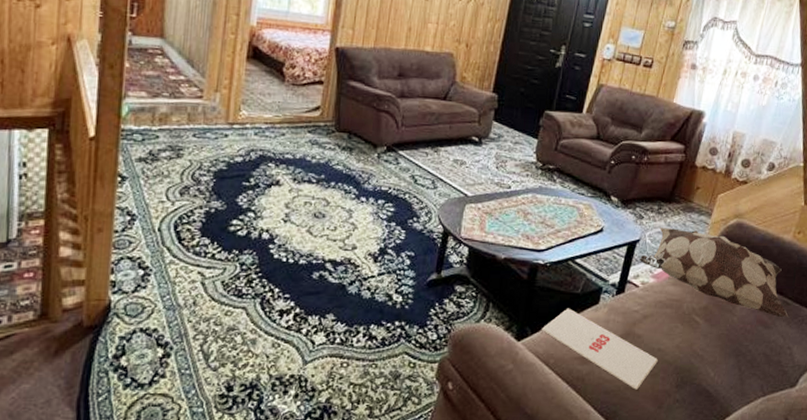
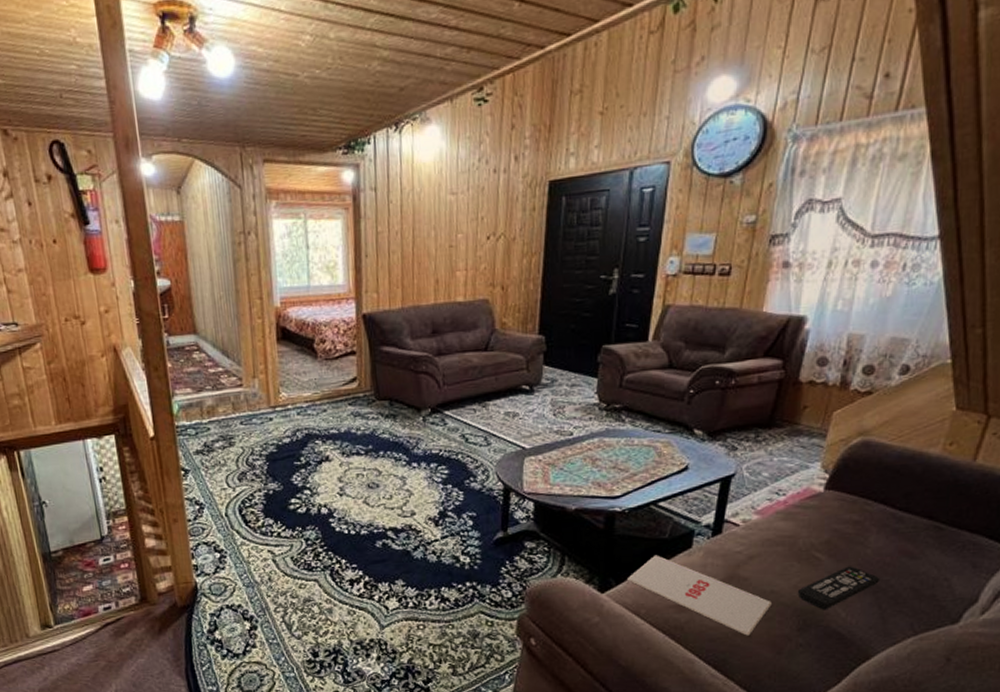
decorative pillow: present [639,226,789,318] -> none [736,456,943,545]
remote control: none [678,331,741,369] -> present [797,566,879,610]

